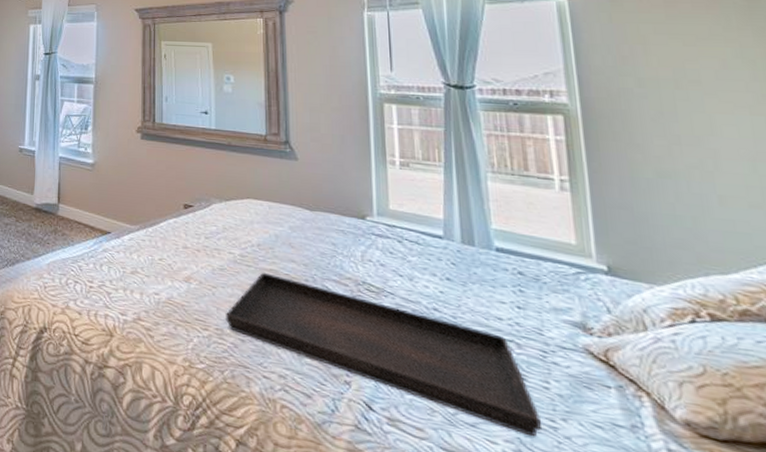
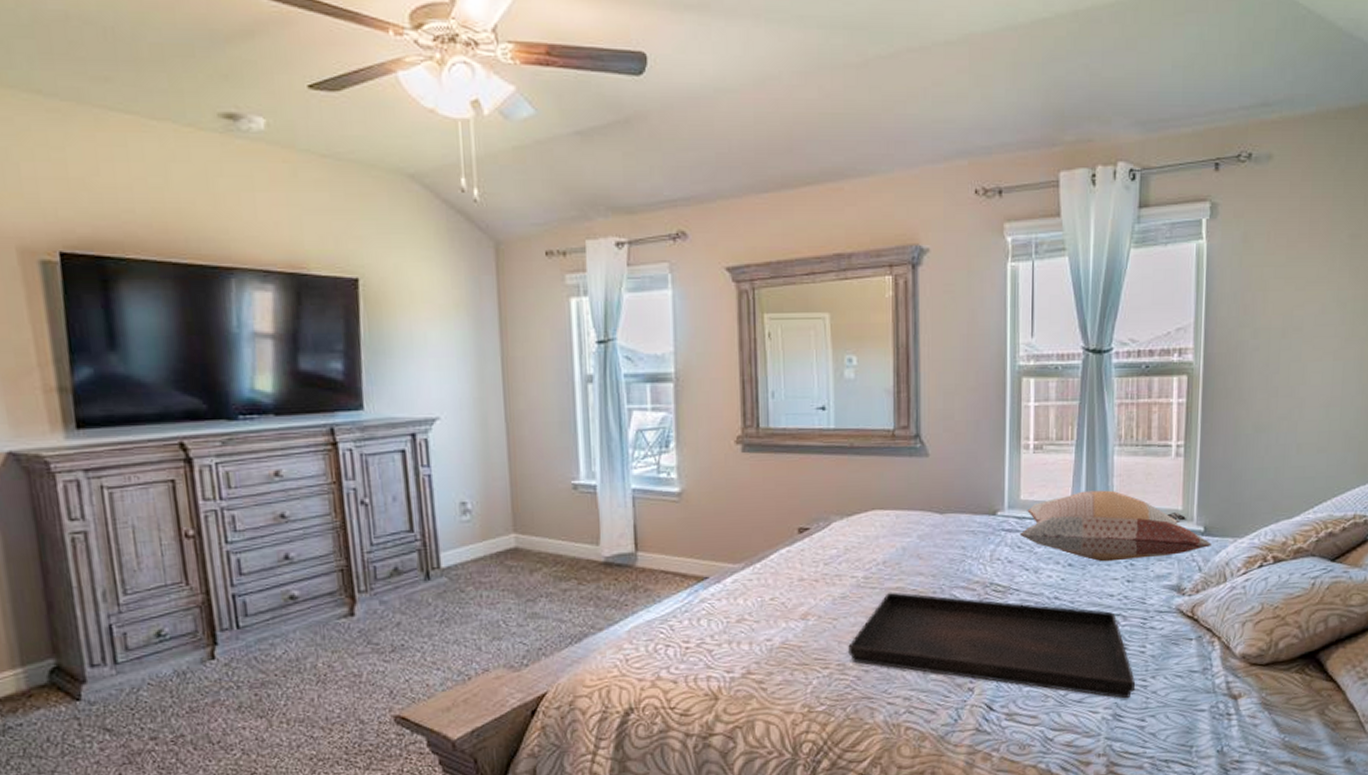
decorative pillow: none [391,210,620,290] -> present [1019,490,1211,562]

